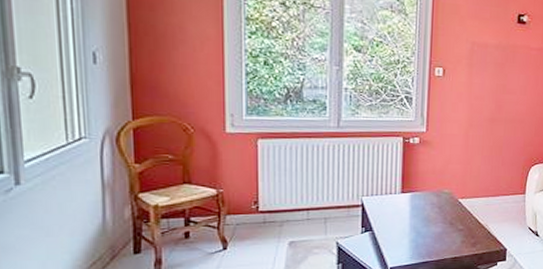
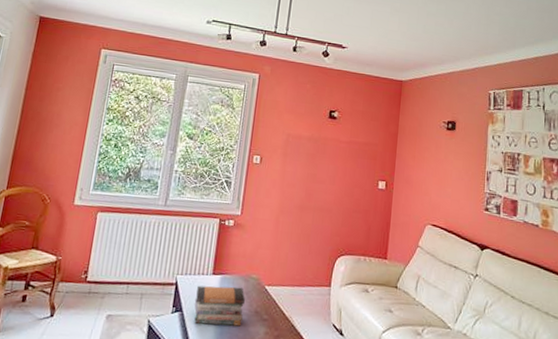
book stack: none [384,202,438,240] -> present [194,285,245,327]

